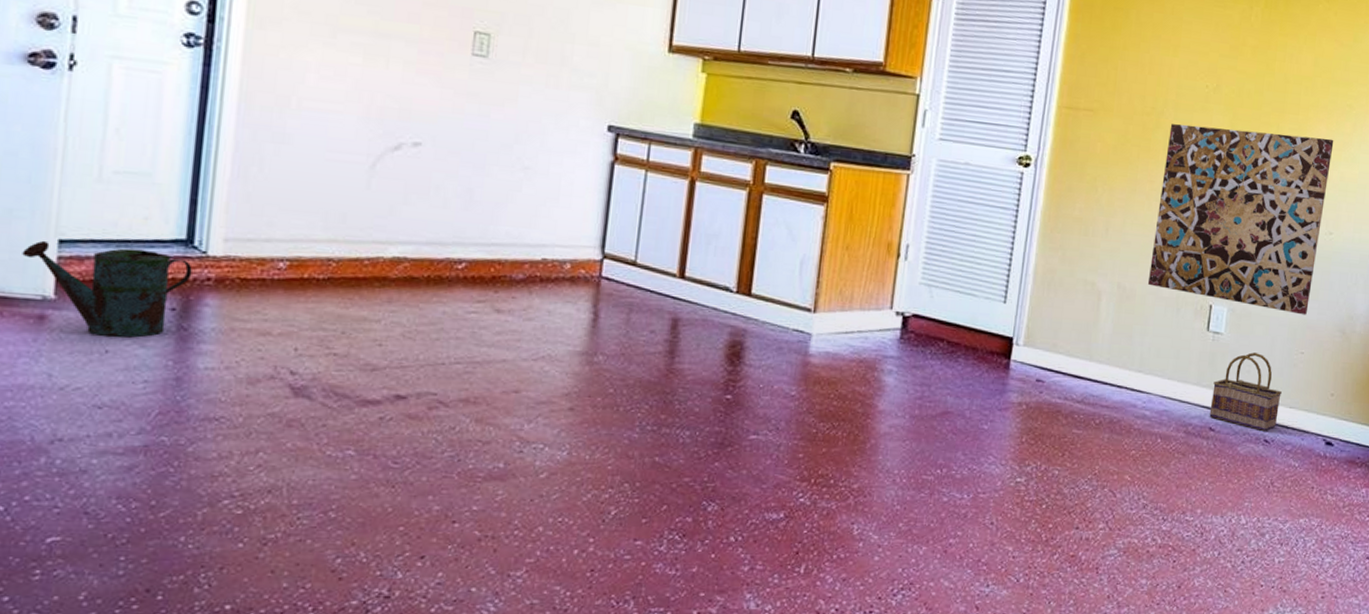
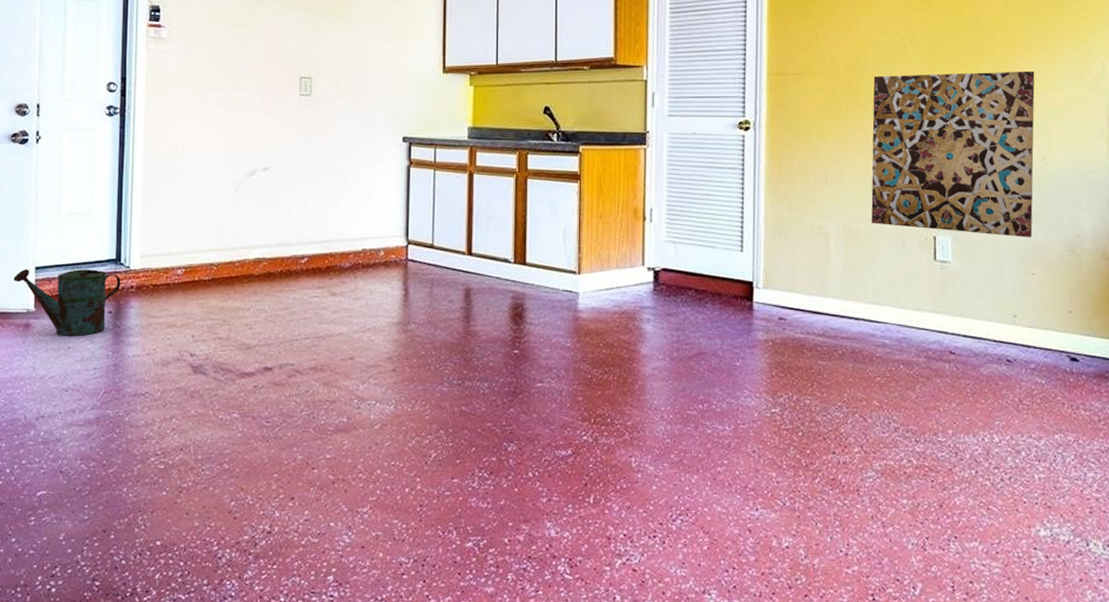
basket: present [1209,352,1282,431] -> none [947,277,1017,351]

